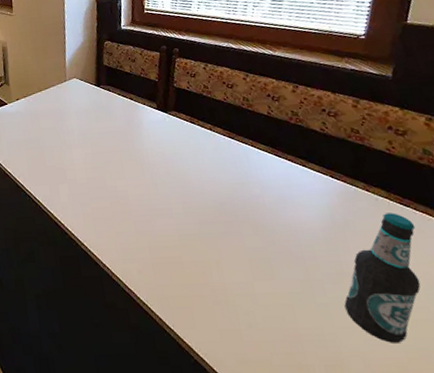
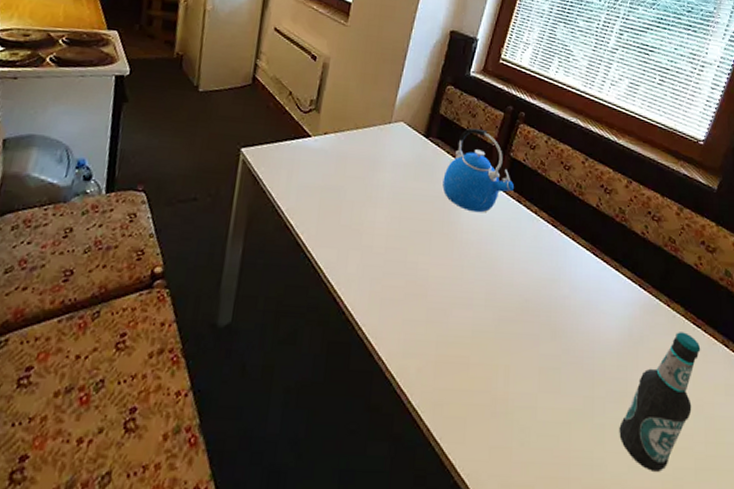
kettle: none [120,69,185,139] -> present [442,128,514,213]

